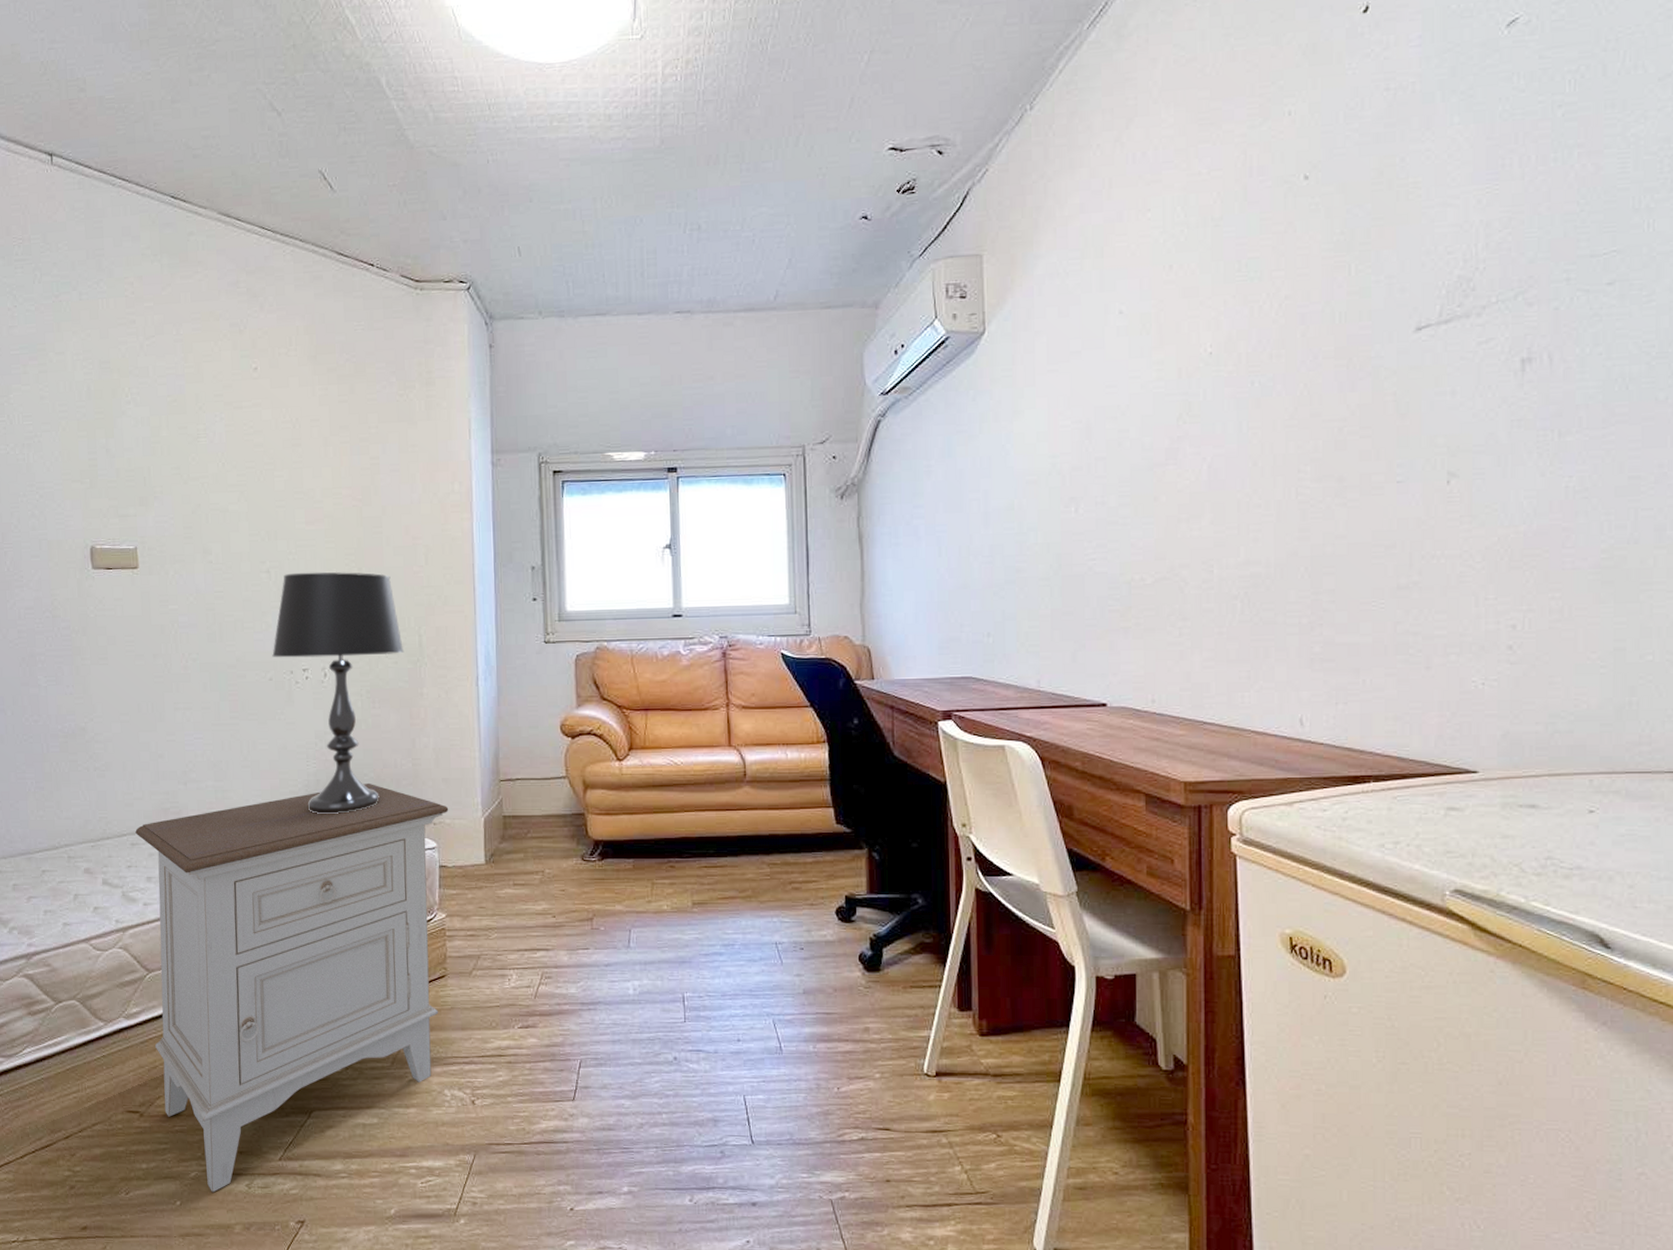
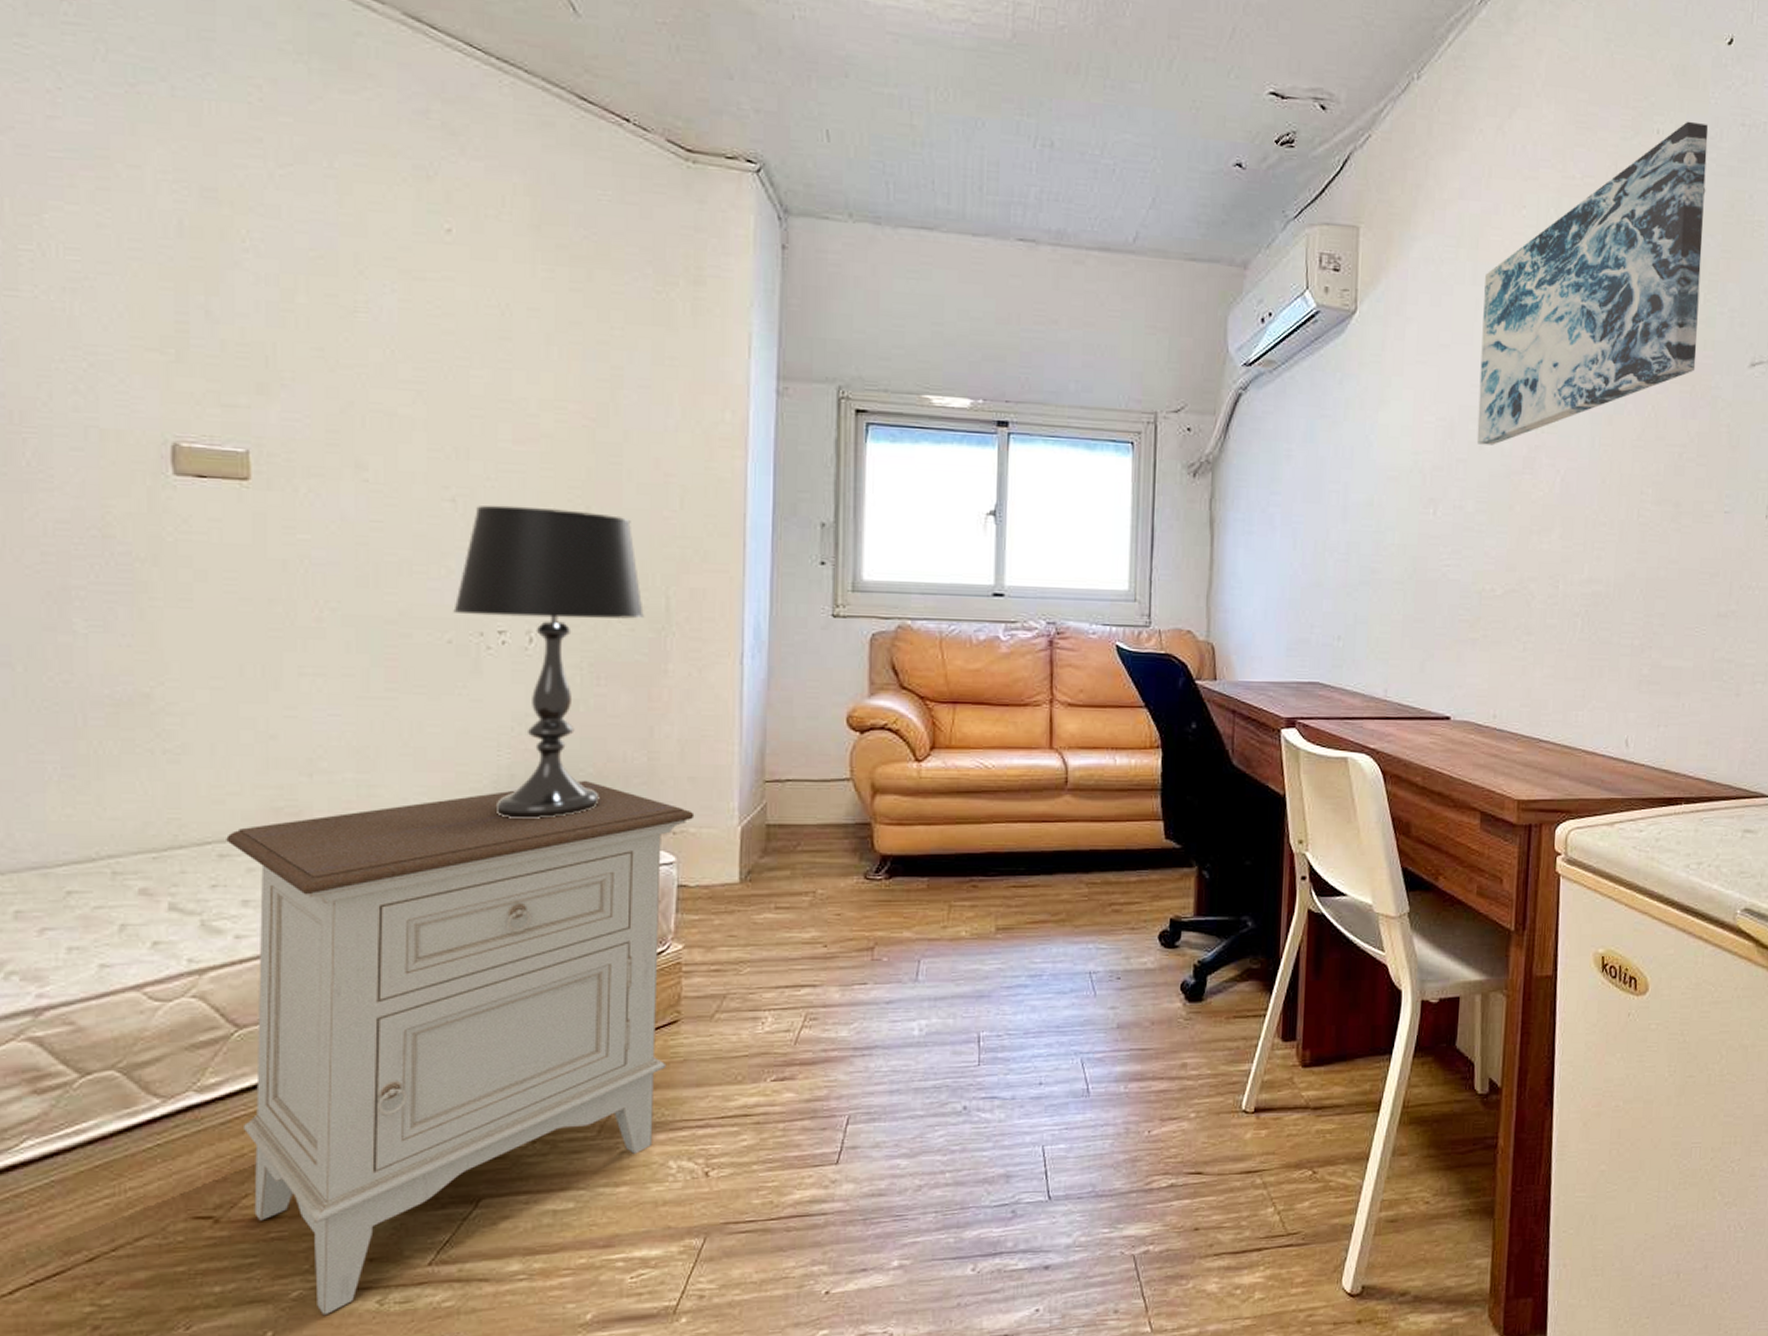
wall art: none [1113,96,1351,442] -> present [1476,121,1709,445]

